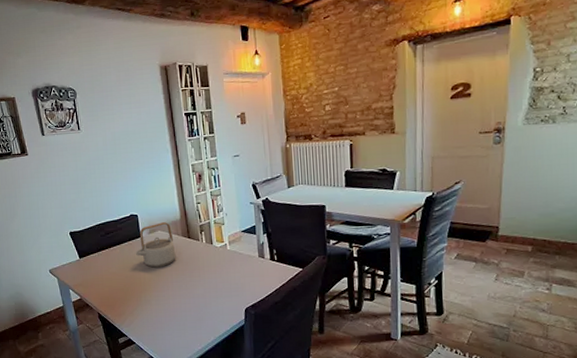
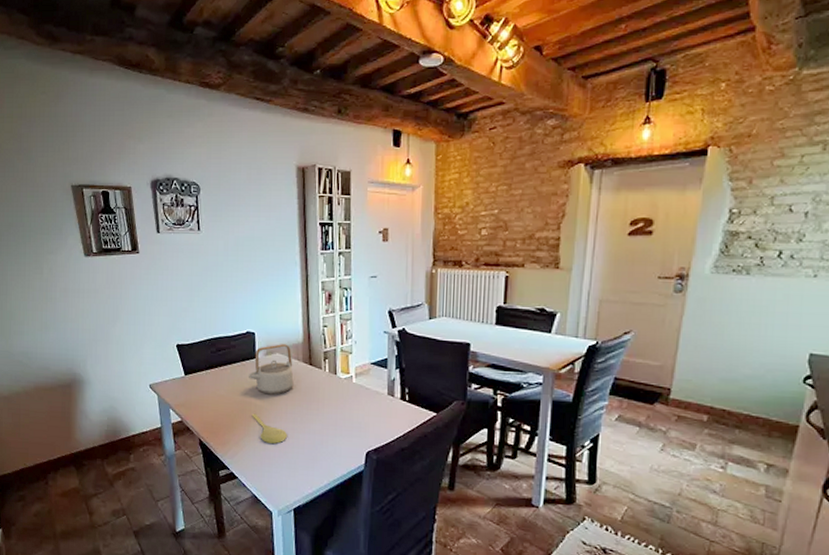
spoon: none [142,285,175,310] -> present [251,413,287,444]

